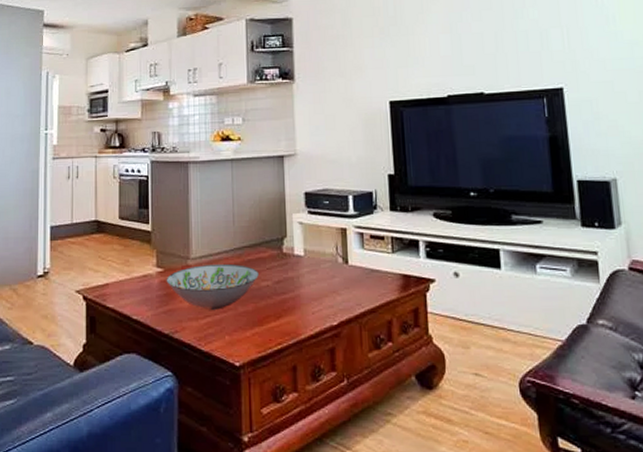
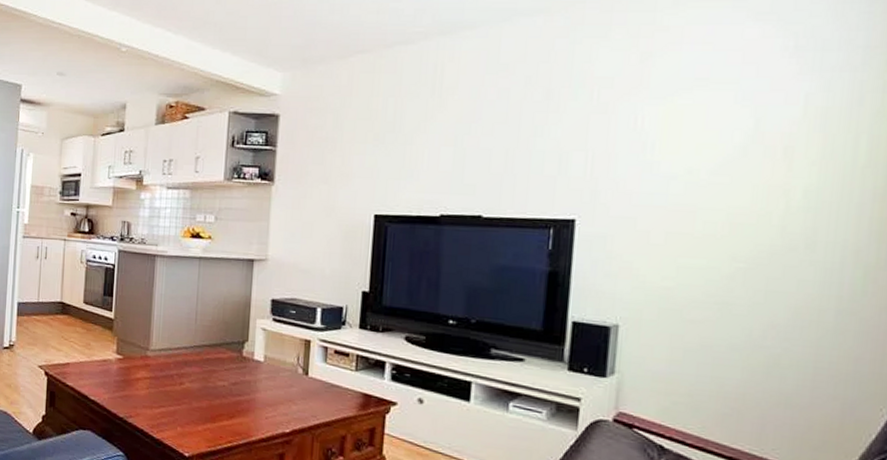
decorative bowl: present [166,263,259,310] -> none [124,357,216,402]

